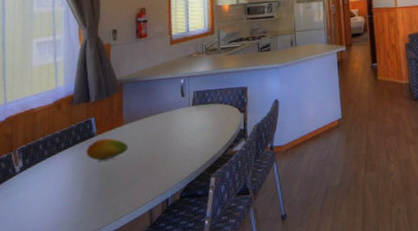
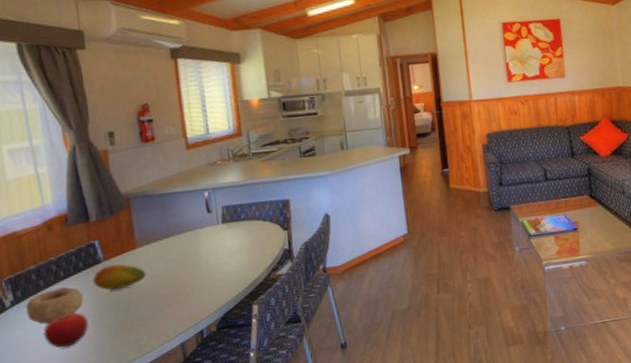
bowl: none [31,156,77,189] -> present [26,286,84,325]
fruit: none [41,178,78,210] -> present [43,312,89,348]

